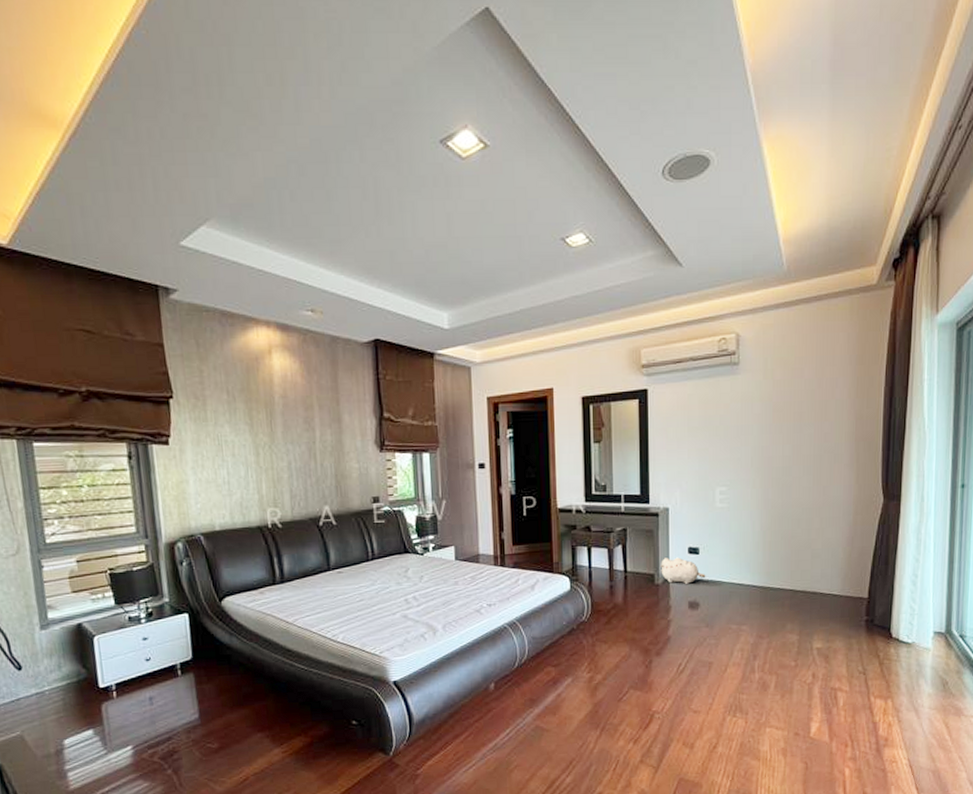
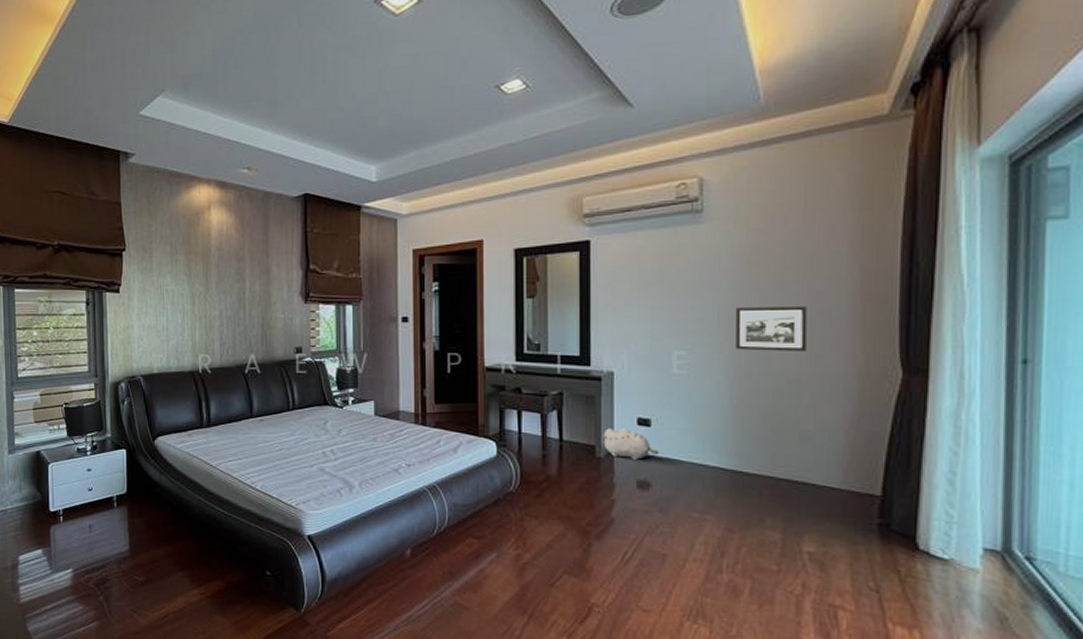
picture frame: none [764,446,817,485] -> present [735,306,807,353]

